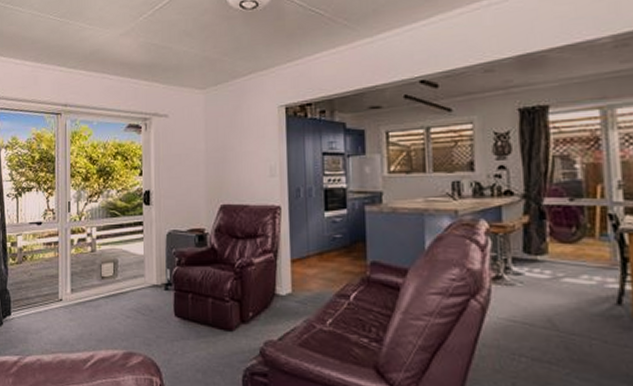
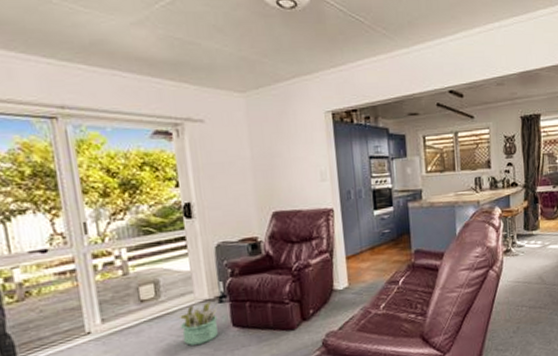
decorative plant: none [128,288,163,330] -> present [177,302,218,346]

